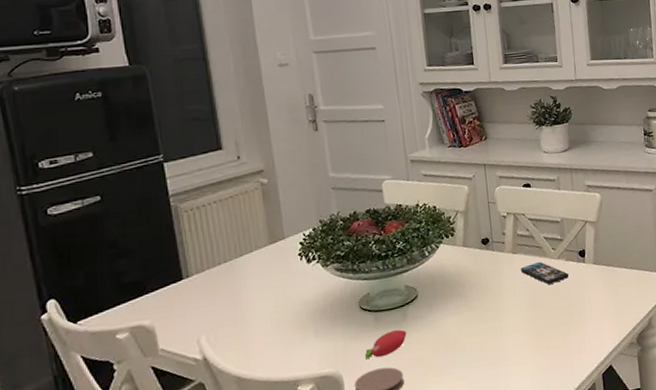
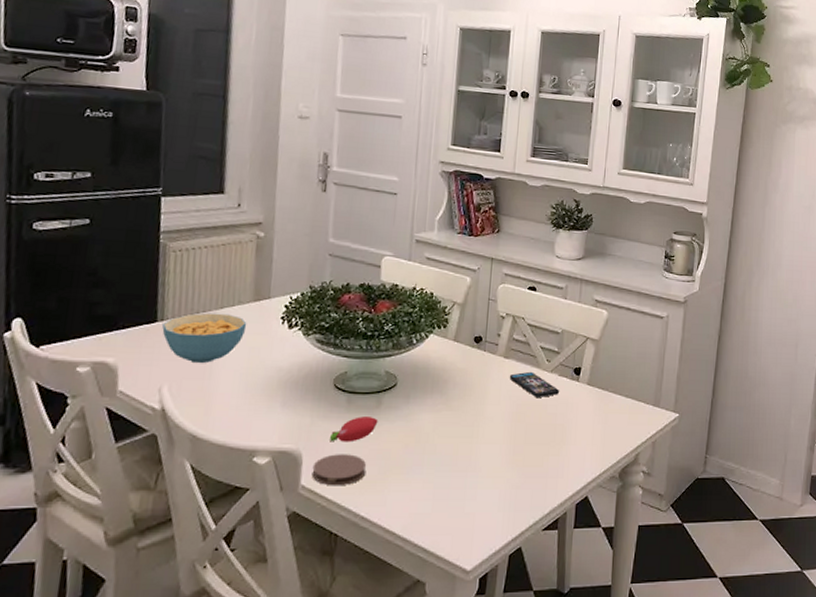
cereal bowl: none [189,260,268,311] -> present [162,312,247,364]

